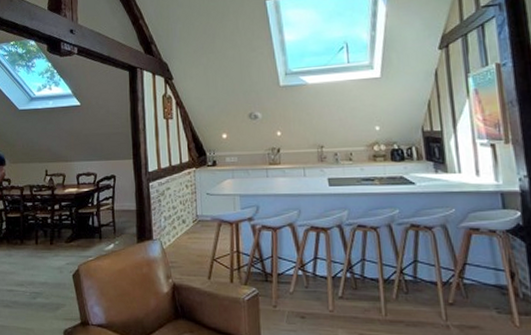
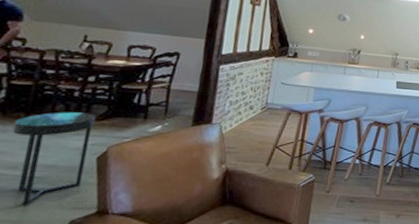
side table: none [15,237,66,316] -> present [12,112,96,206]

